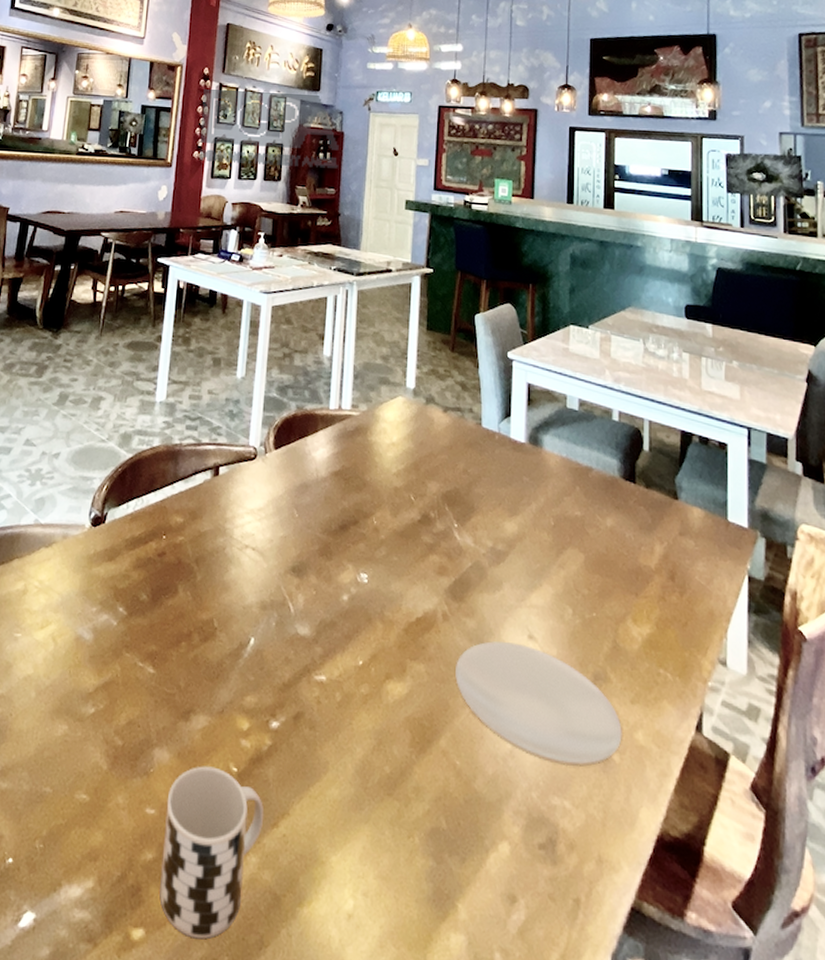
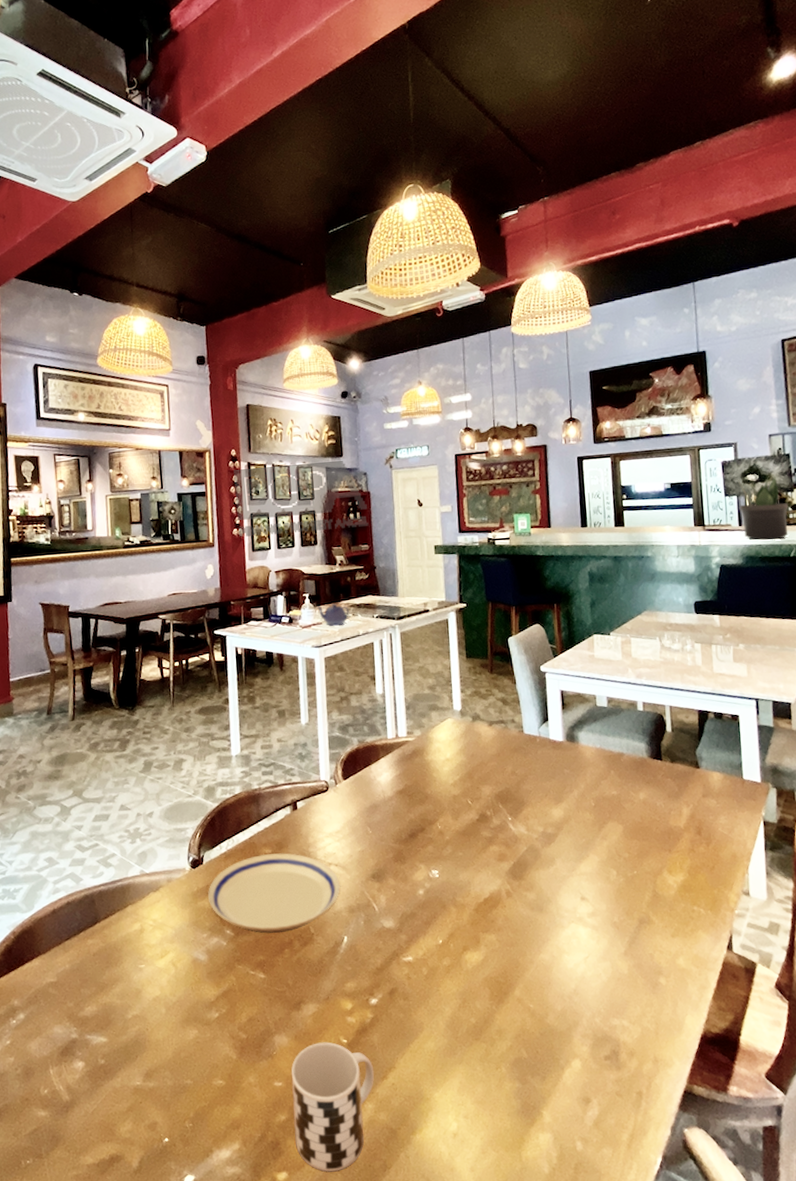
plate: none [105,522,254,621] -> present [208,853,340,934]
teapot: none [270,247,306,273] -> present [316,603,351,626]
plate: present [455,641,622,767] -> none [521,905,667,994]
planter: none [741,175,797,248] -> present [737,476,789,540]

